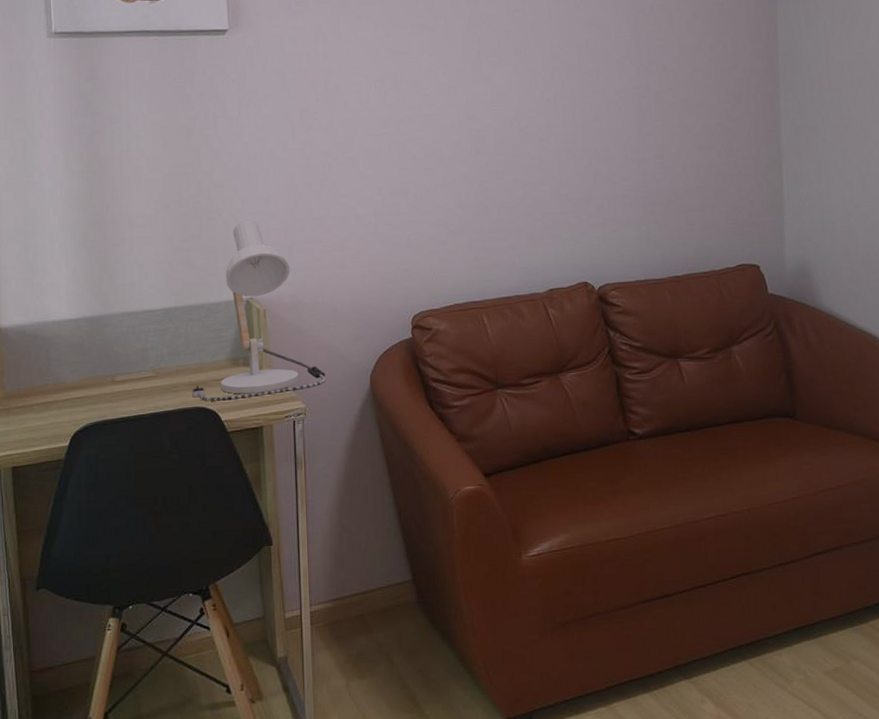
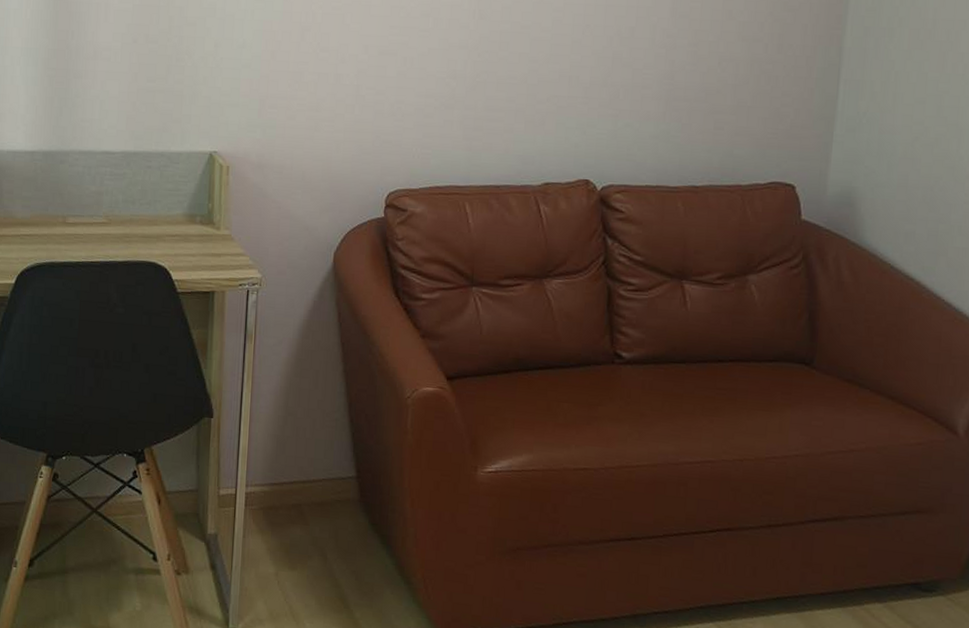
desk lamp: present [191,220,327,402] -> none [143,65,287,260]

